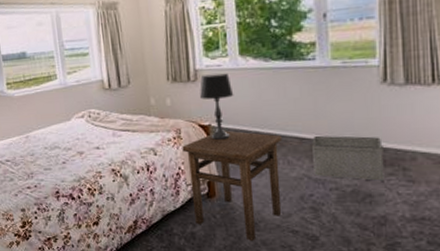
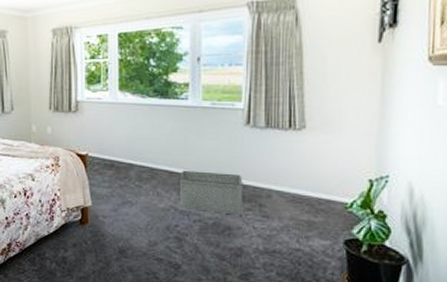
side table: present [182,130,282,242] -> none [59,161,153,268]
table lamp: present [200,73,234,141] -> none [80,106,112,170]

